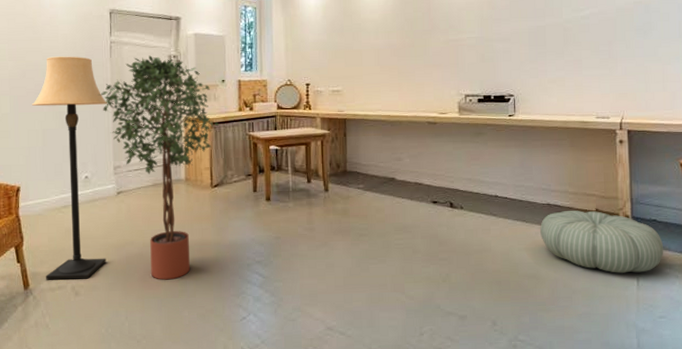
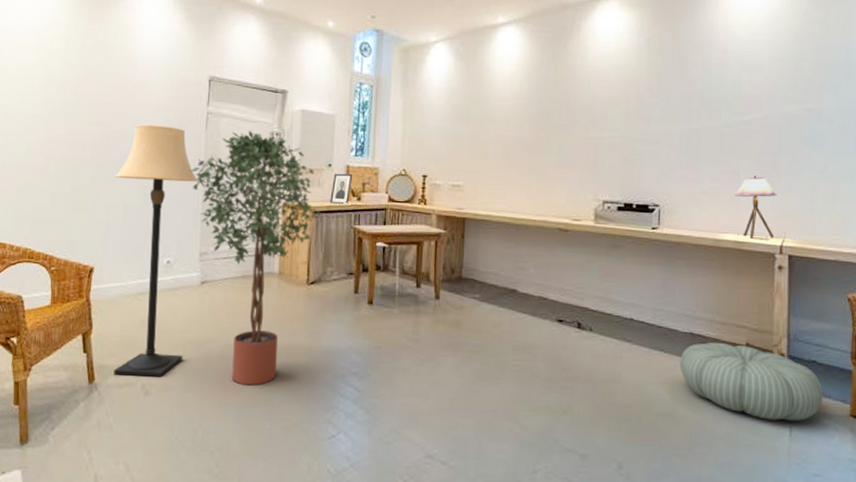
picture frame: none [226,87,245,115] -> present [330,173,353,204]
table lamp: none [578,63,615,119] -> present [735,176,777,240]

